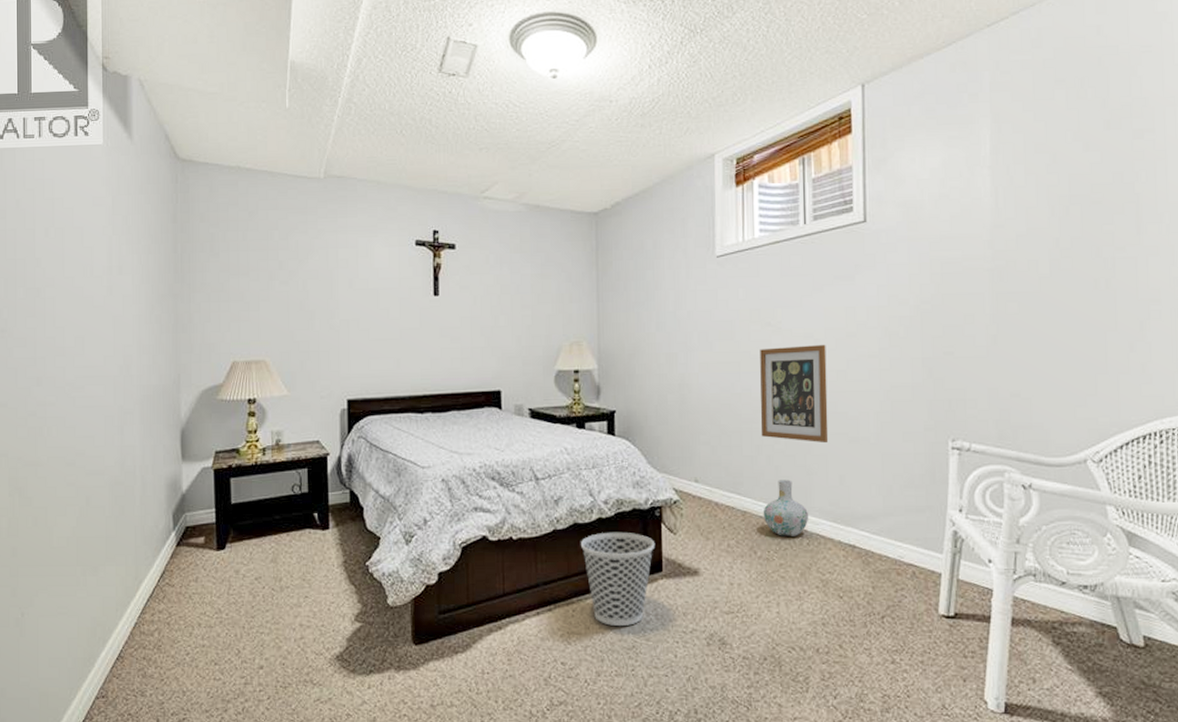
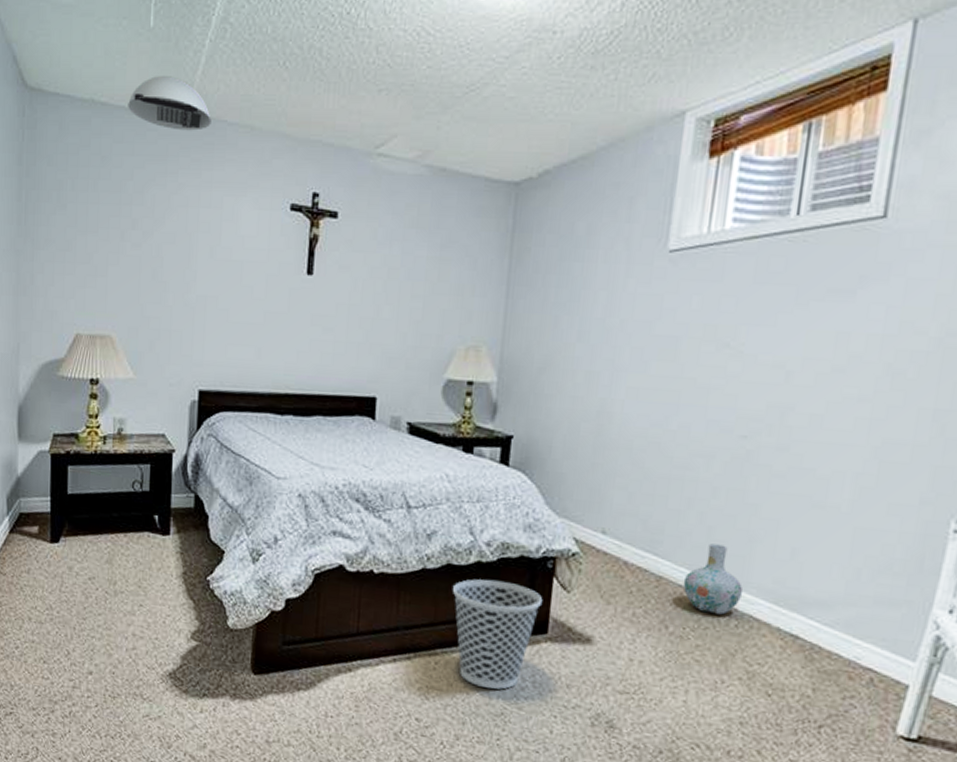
ceiling light: none [270,145,343,188] -> present [128,76,212,131]
wall art: present [760,345,829,444] -> none [695,376,801,506]

